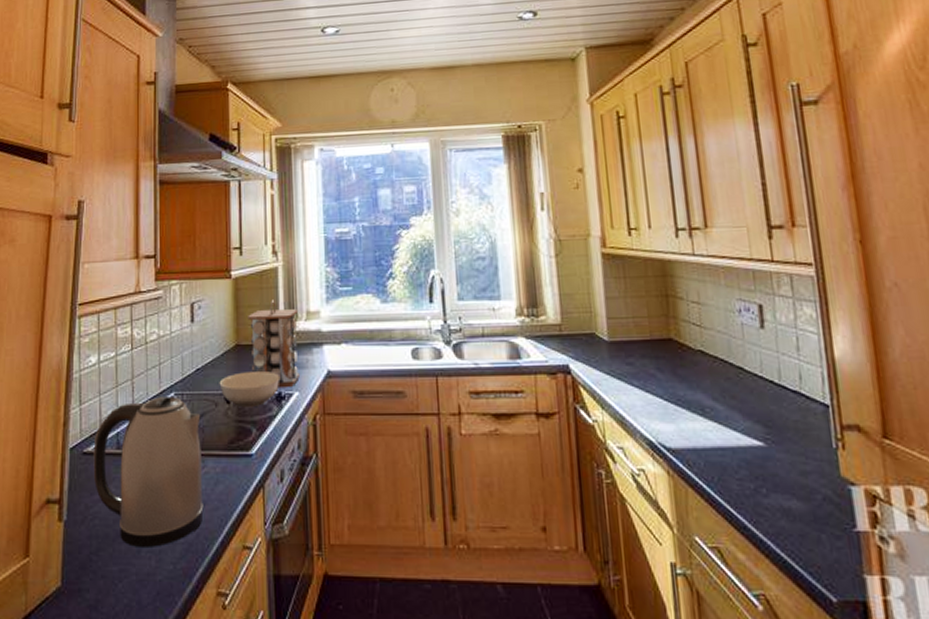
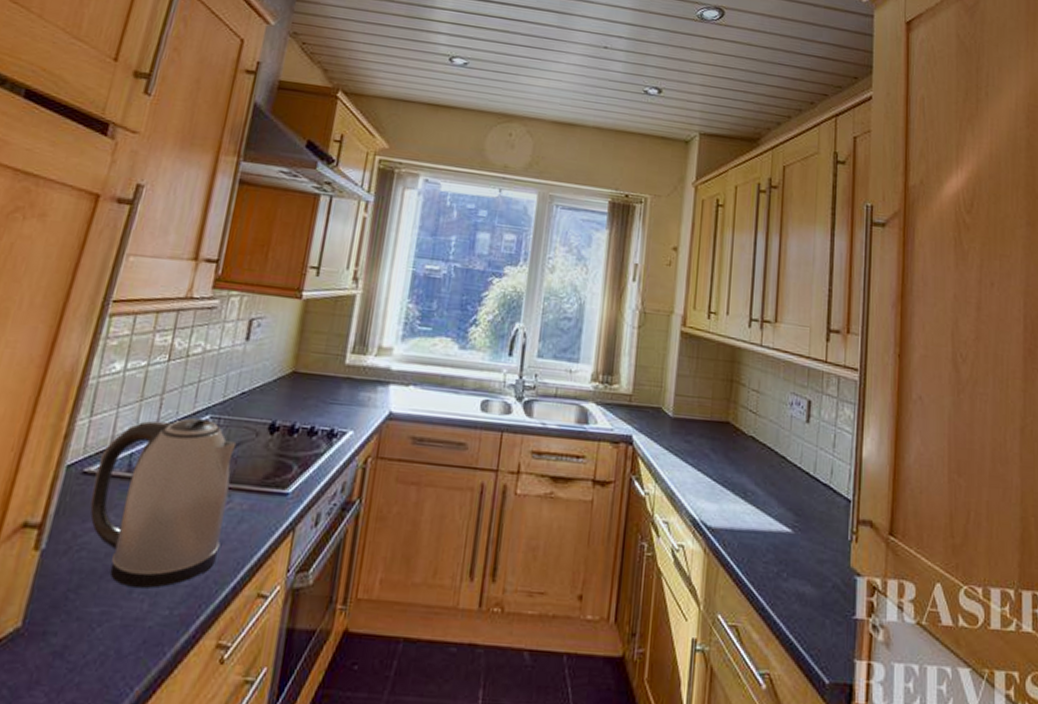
bowl: present [219,371,280,408] -> none [265,402,337,443]
spice rack: present [246,299,300,389] -> none [306,328,369,426]

